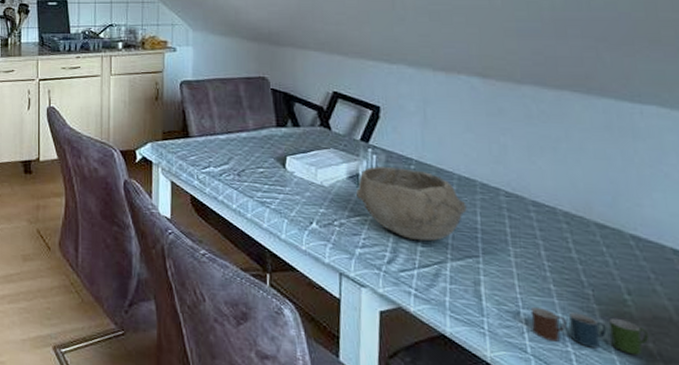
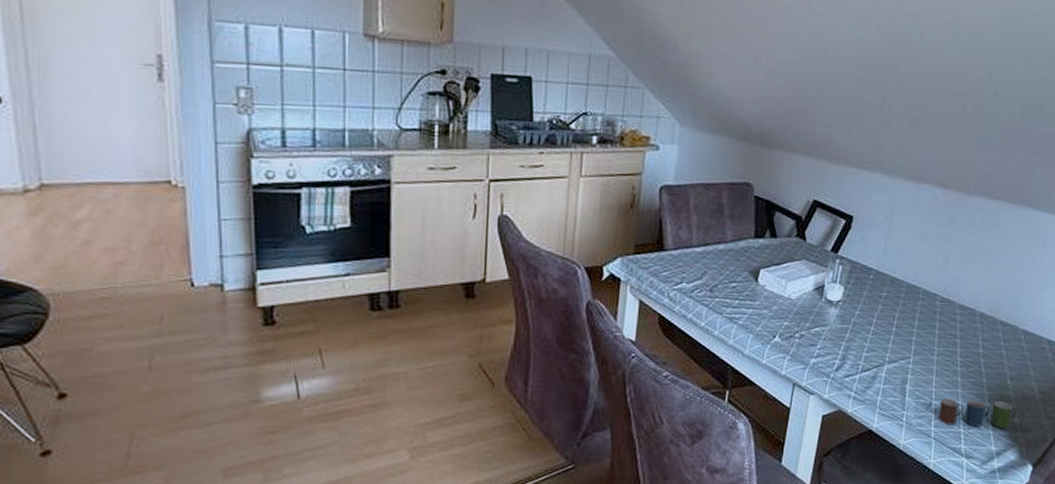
bowl: present [356,166,467,241] -> none [819,277,909,347]

